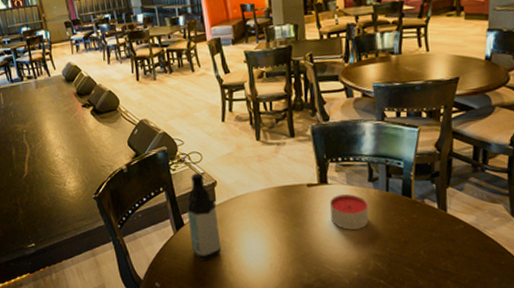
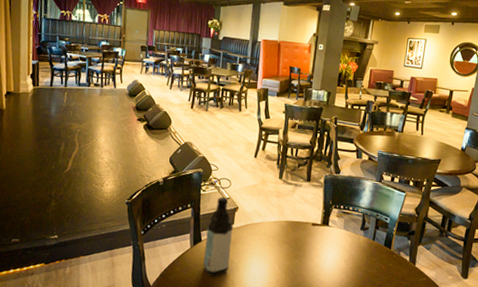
candle: present [329,194,369,230] -> none [325,237,357,269]

